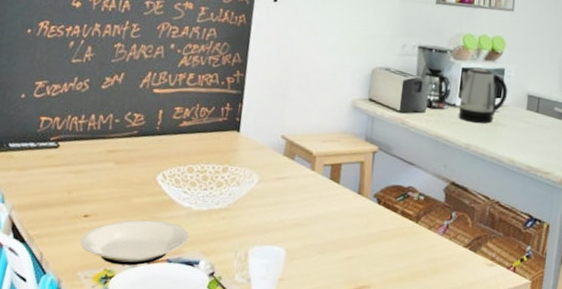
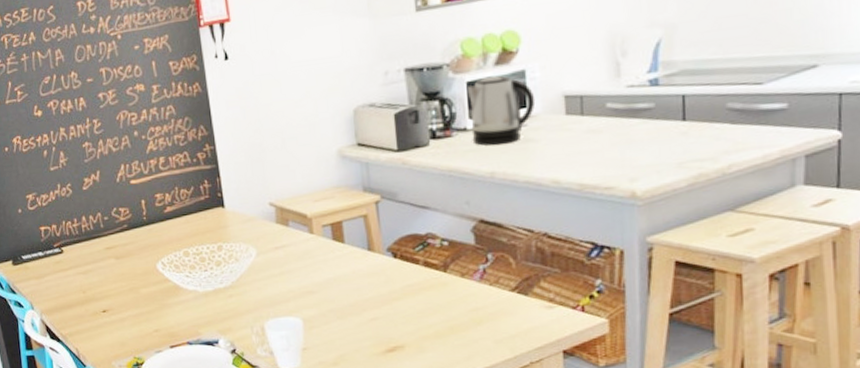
plate: present [80,220,189,266] -> none [106,307,203,352]

